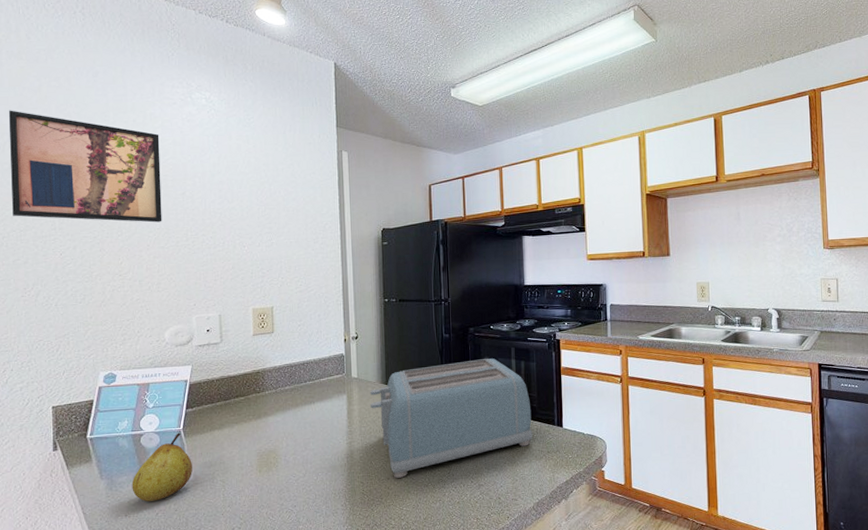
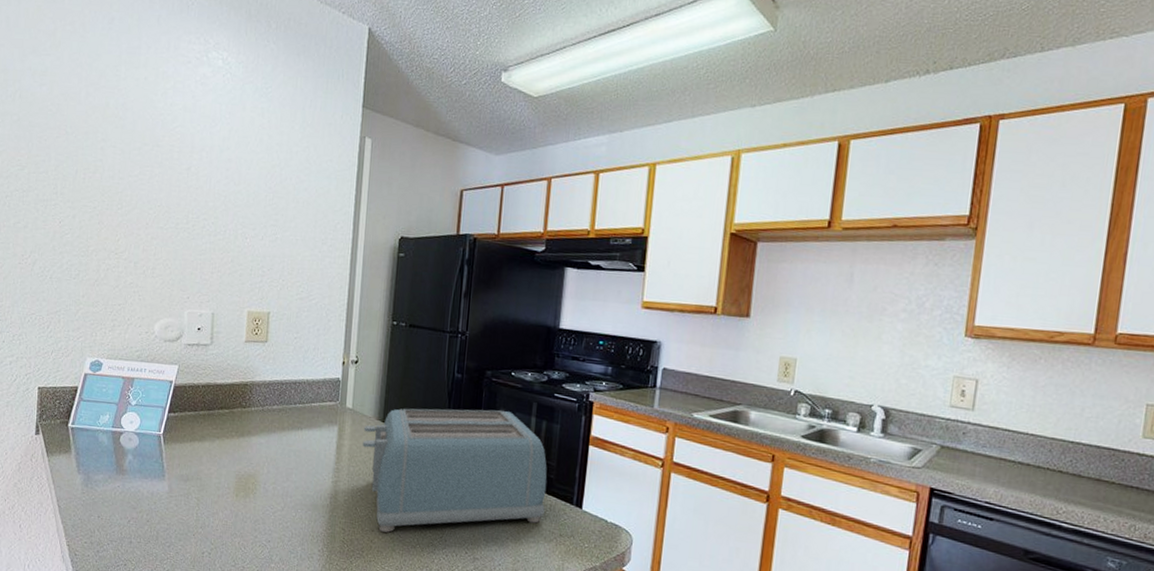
wall art: present [9,110,162,223] -> none [17,54,170,199]
fruit: present [132,432,192,502] -> none [107,437,169,507]

